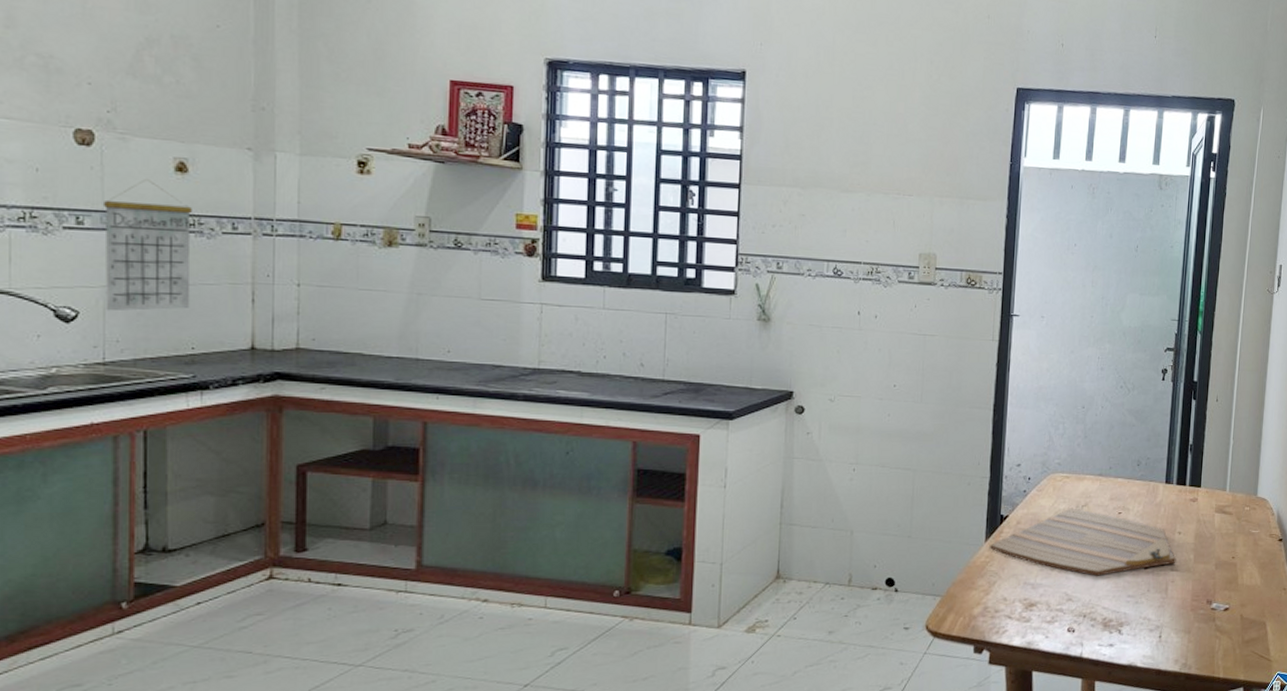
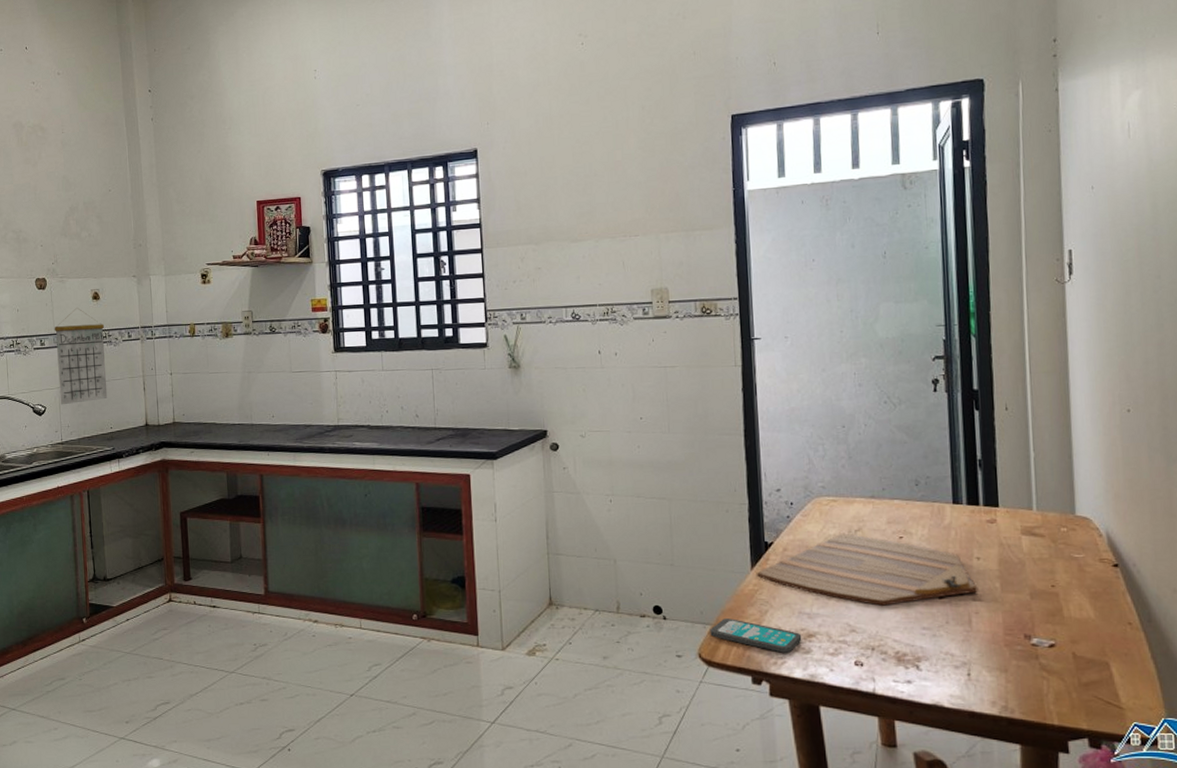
smartphone: none [939,590,1024,622] -> present [710,618,802,653]

